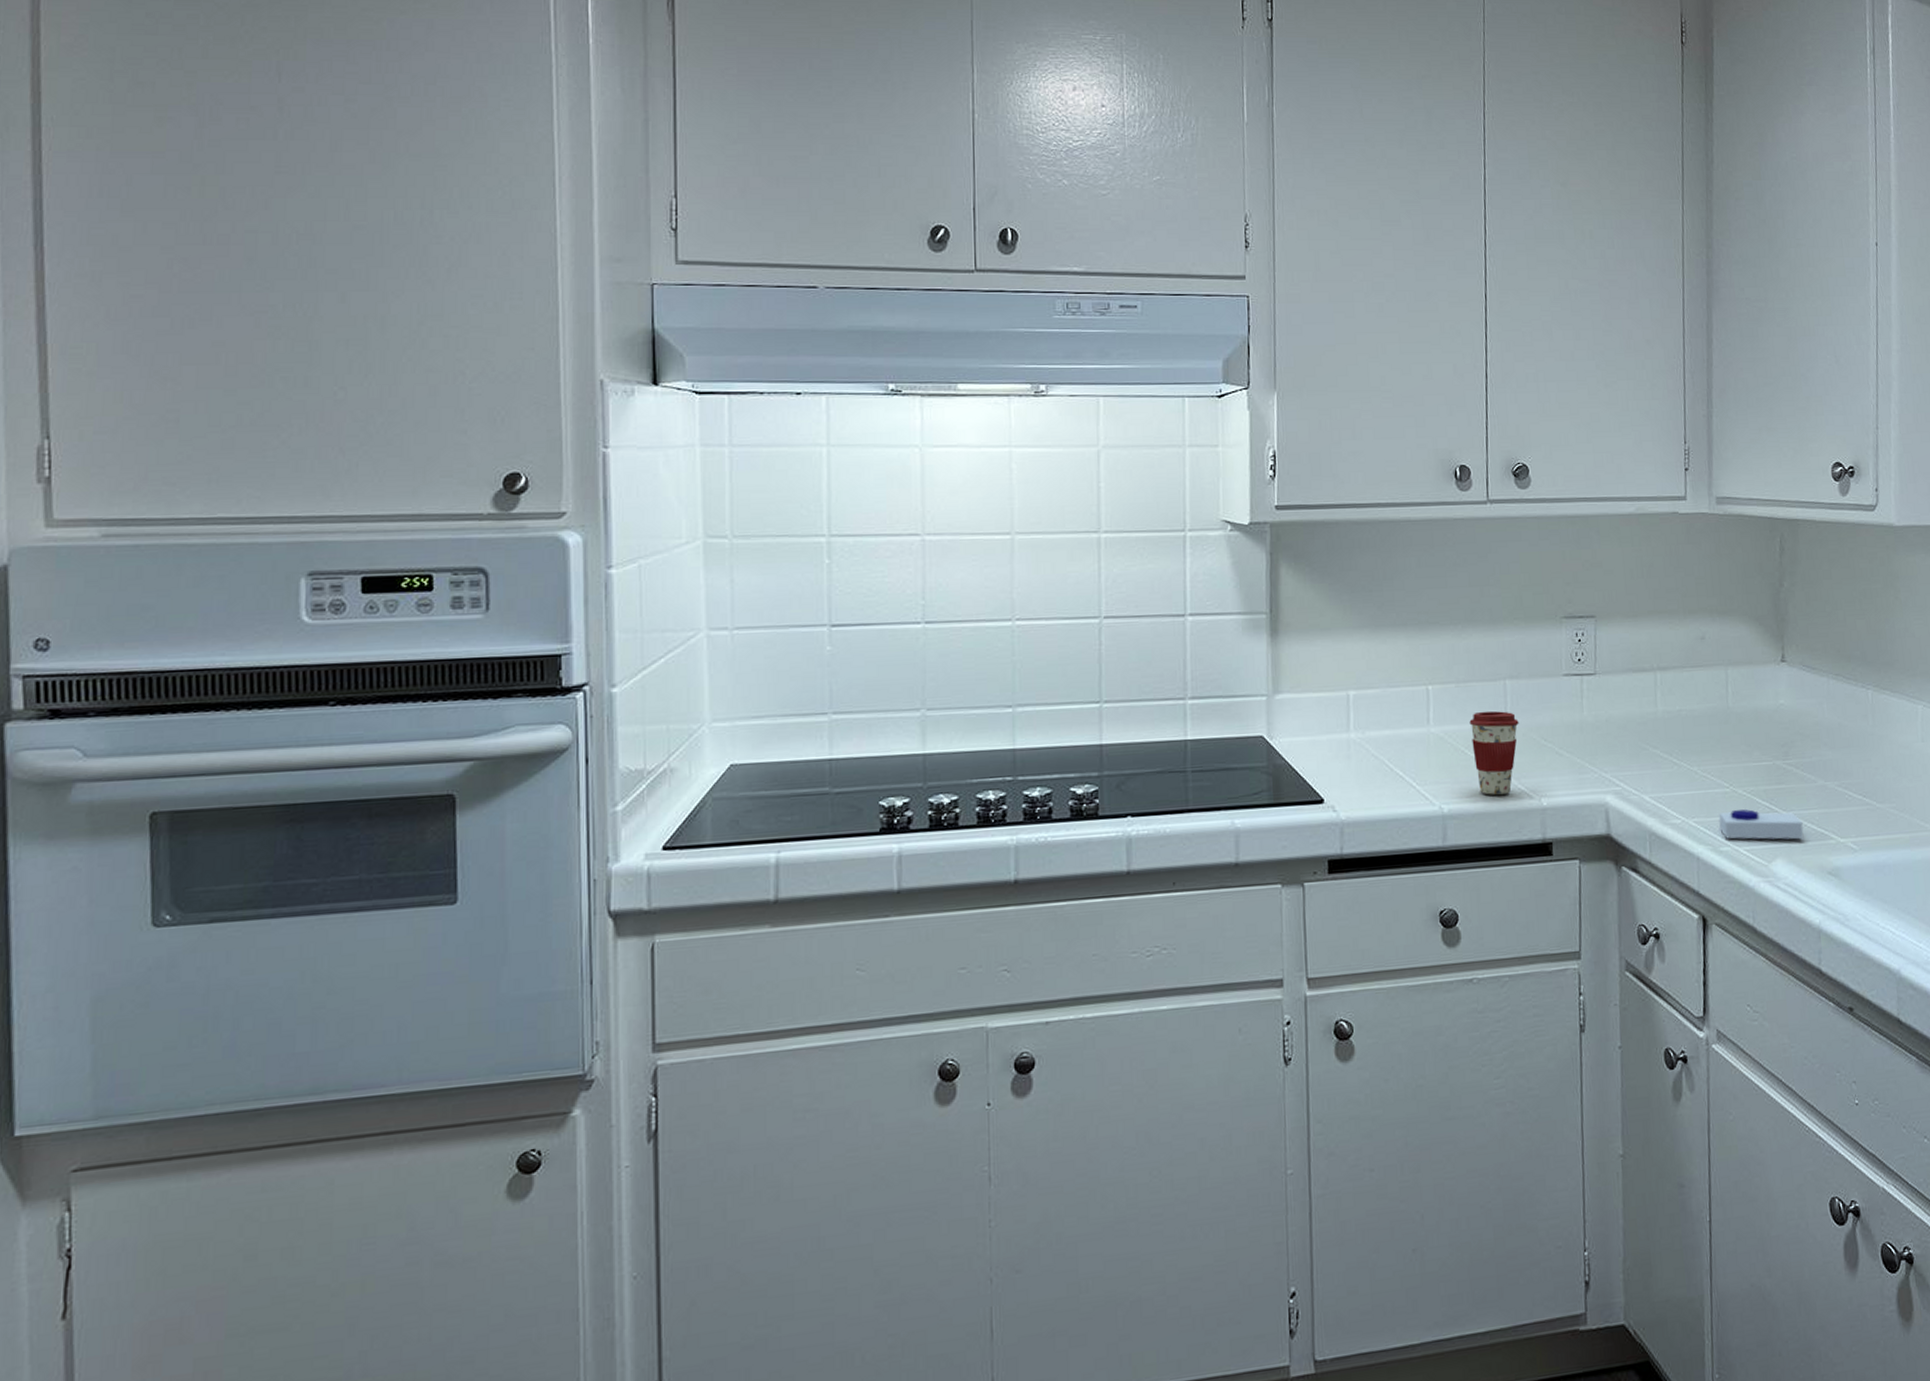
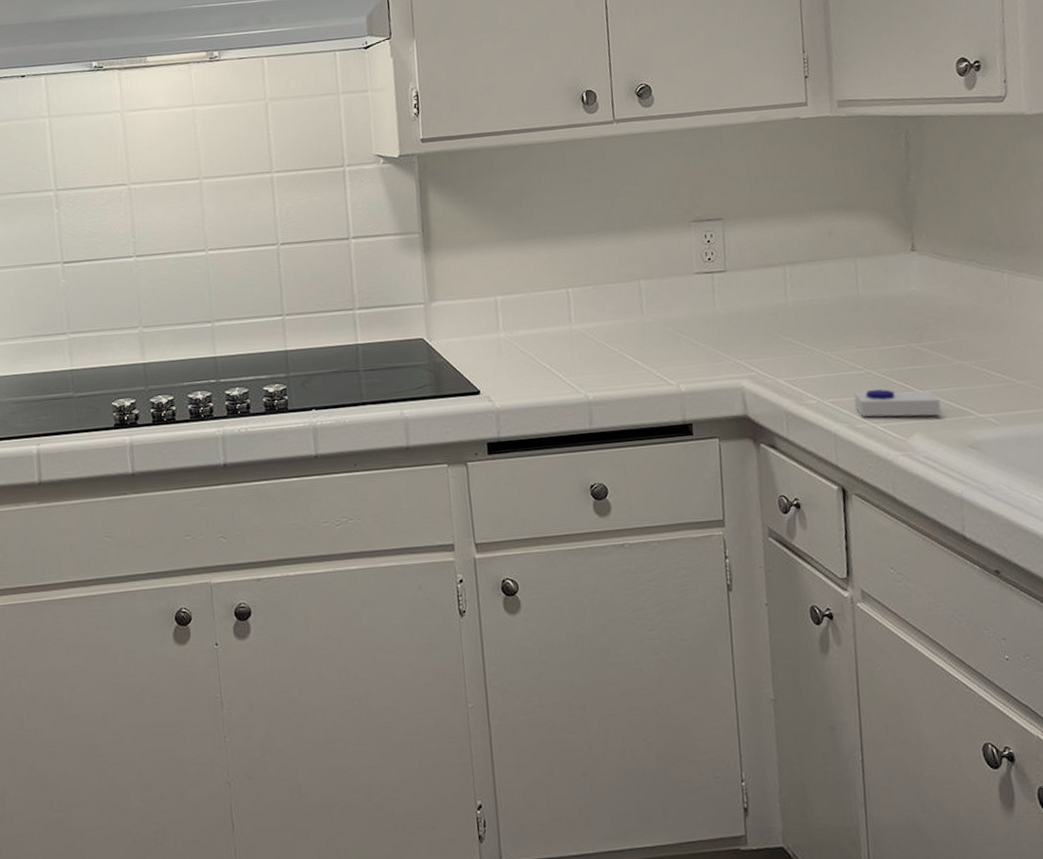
coffee cup: present [1469,710,1519,795] -> none [608,308,655,383]

